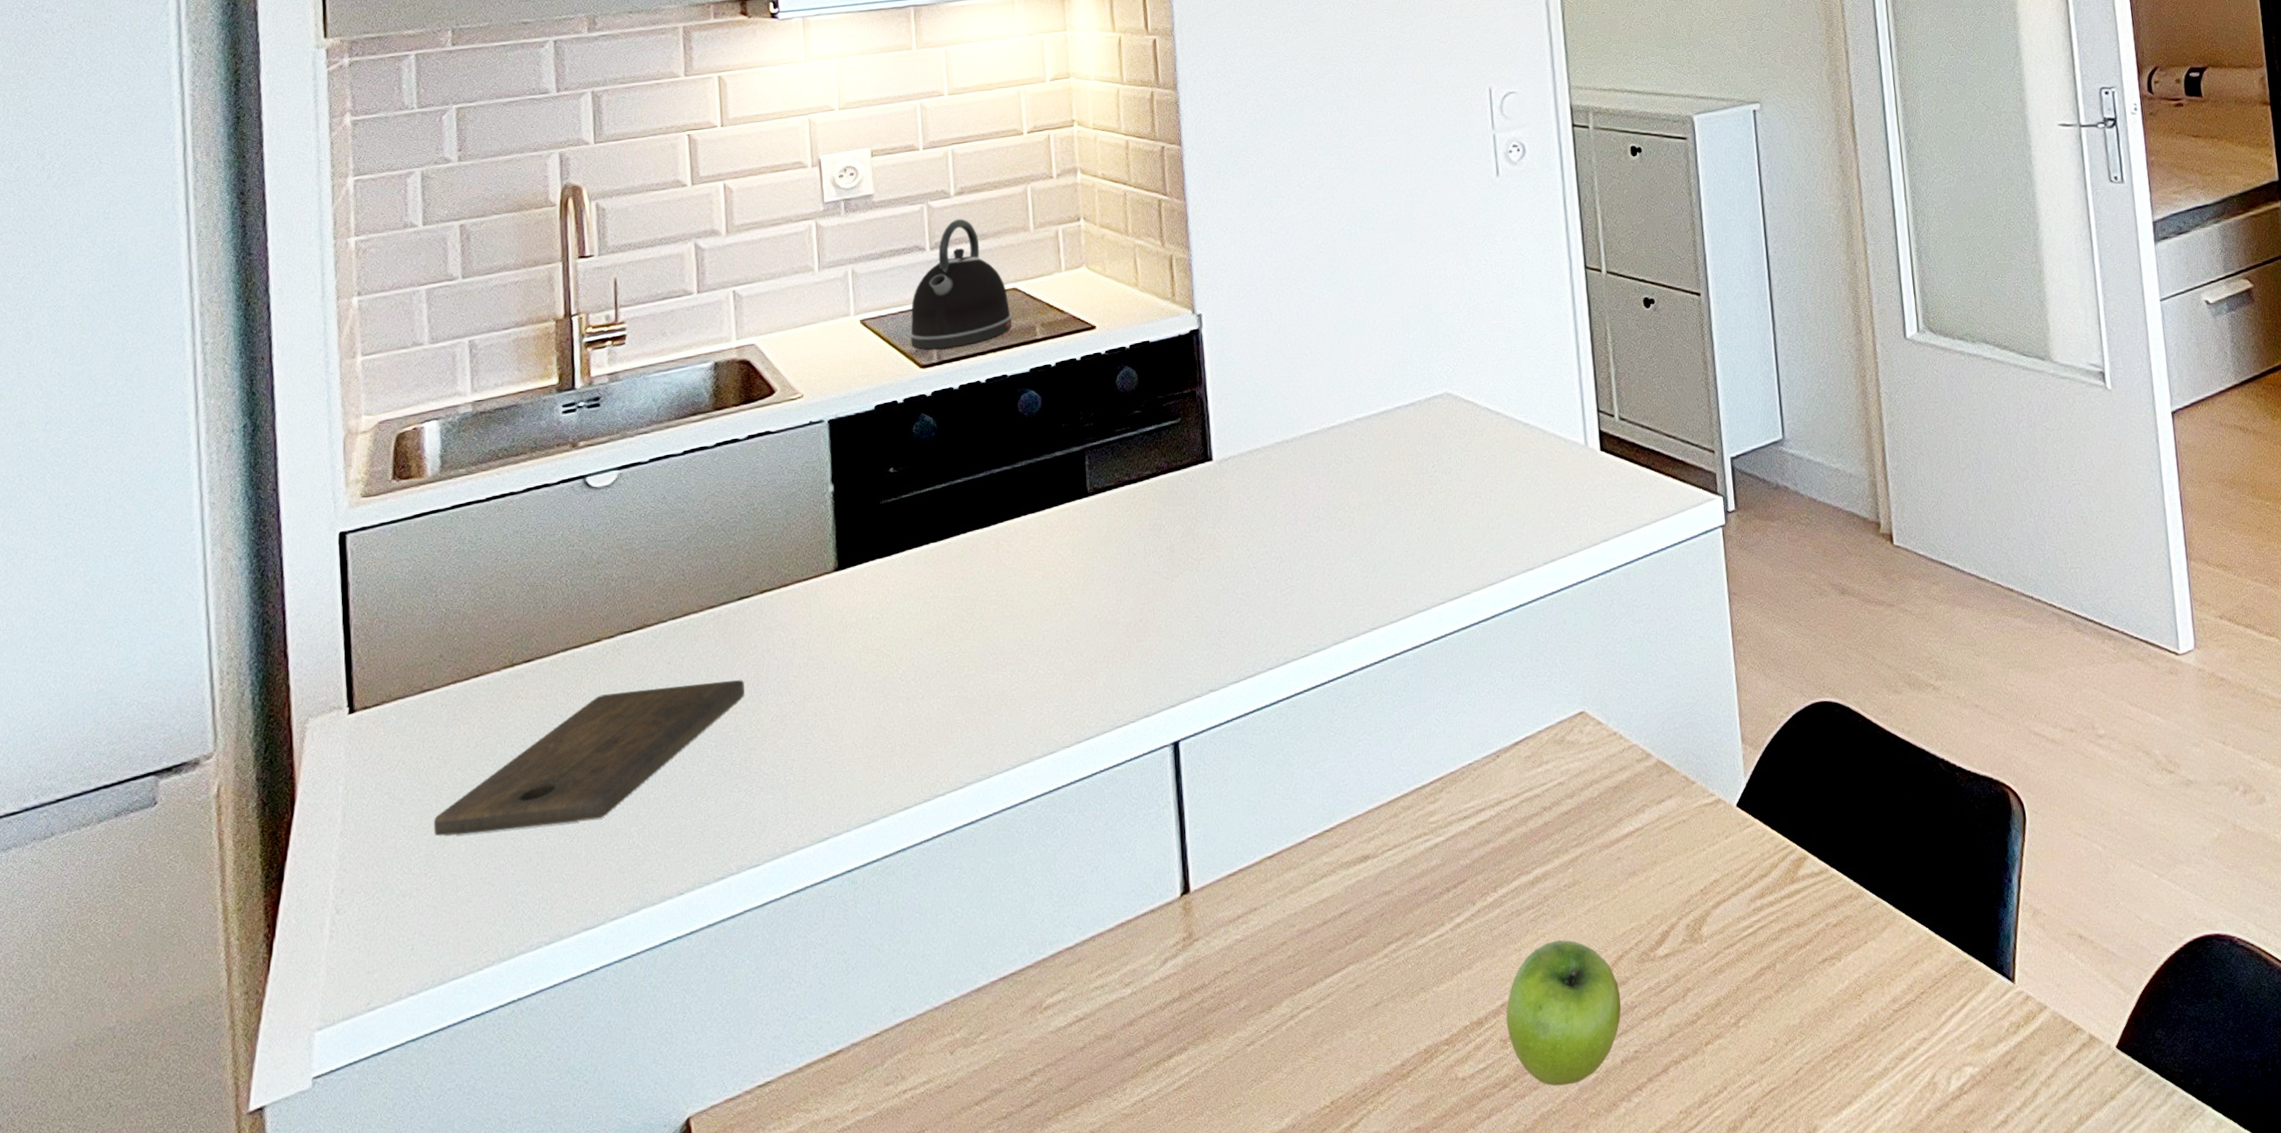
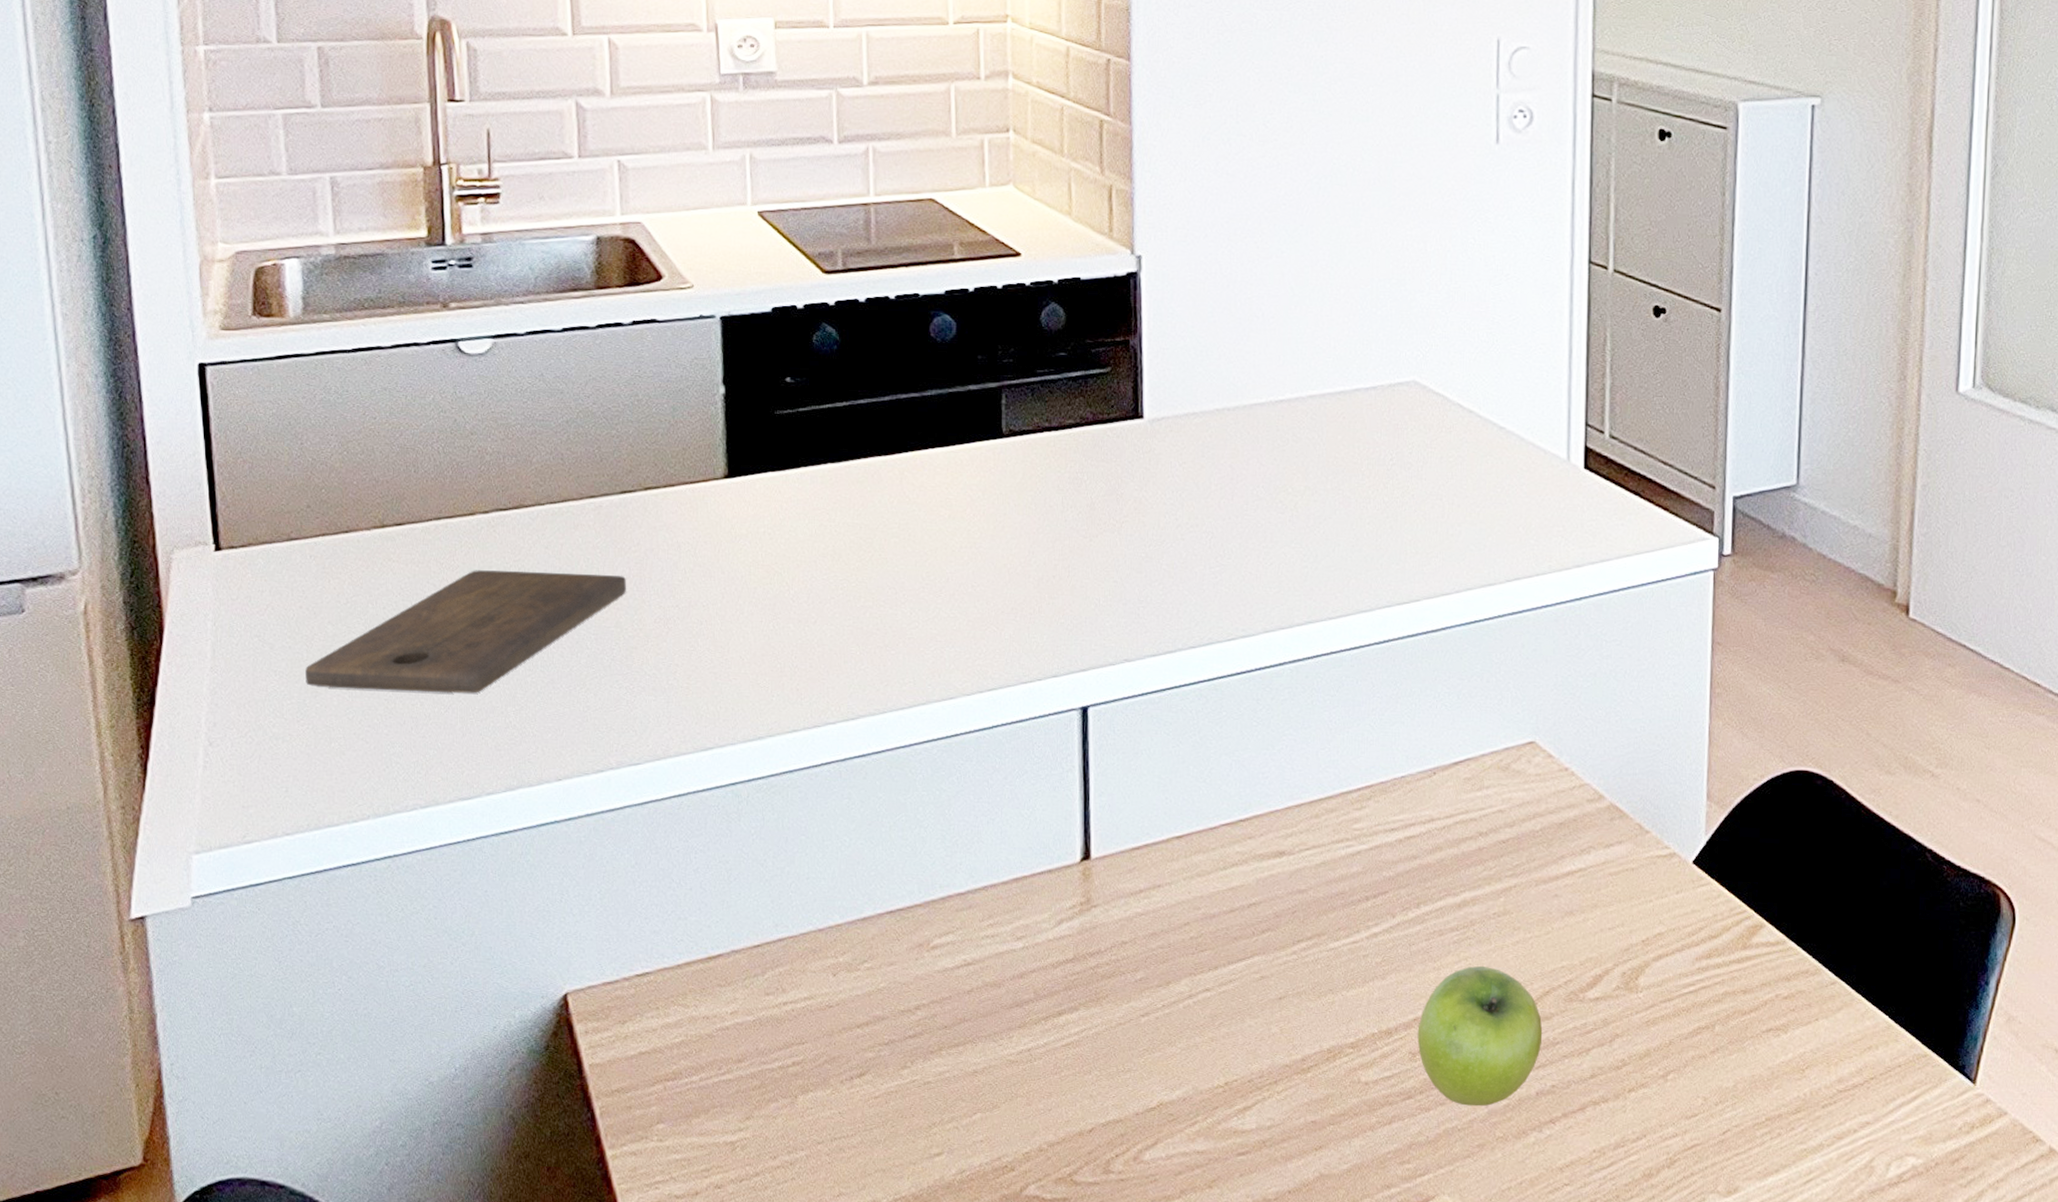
kettle: present [909,218,1013,350] -> none [812,112,929,255]

